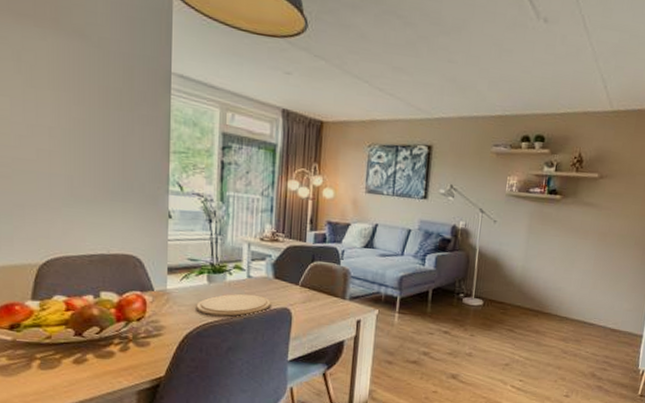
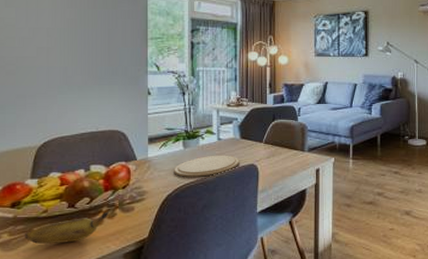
banana: none [26,343,124,374] -> present [25,210,111,244]

